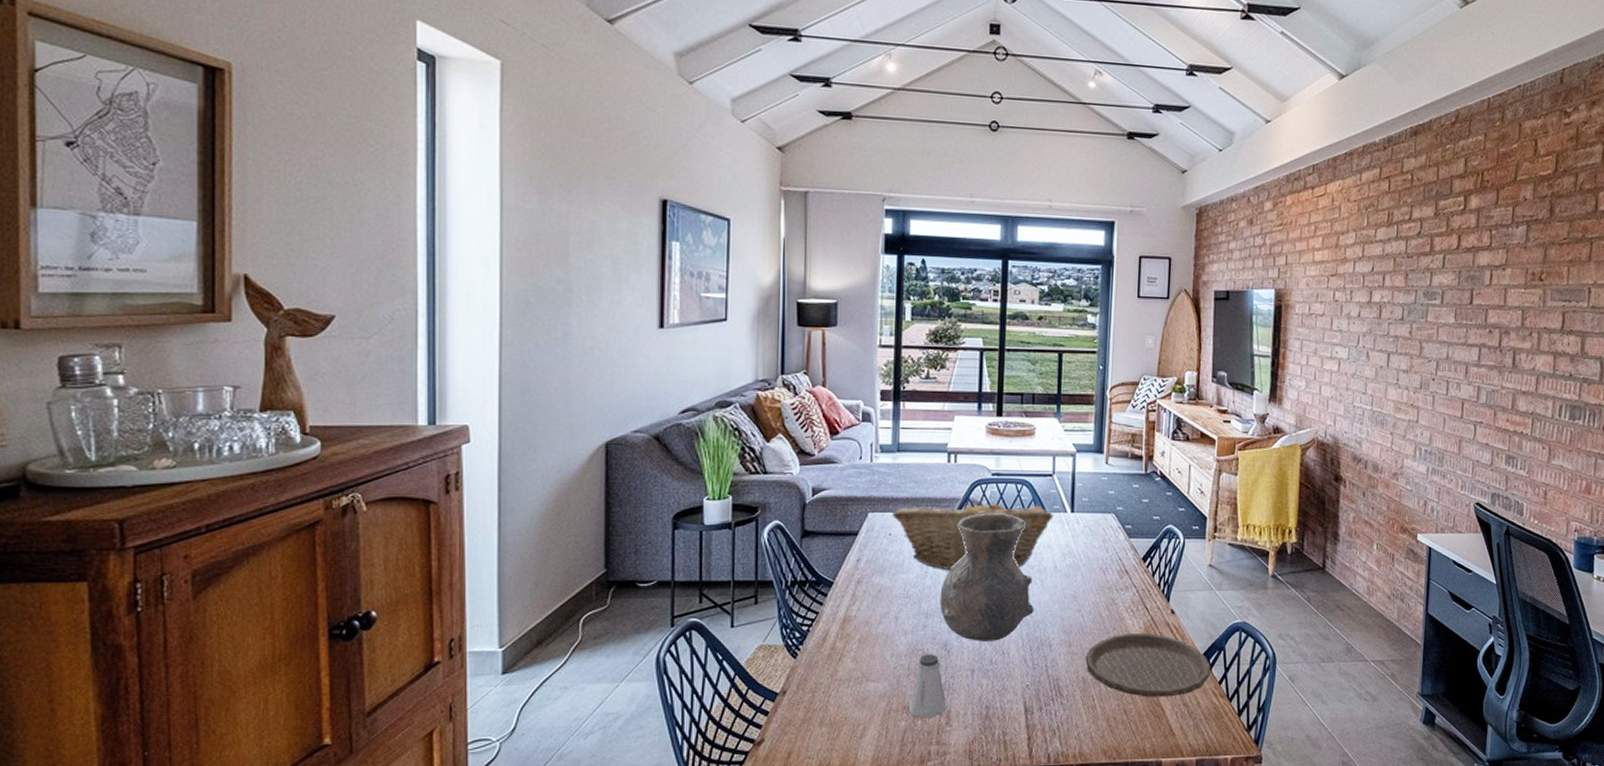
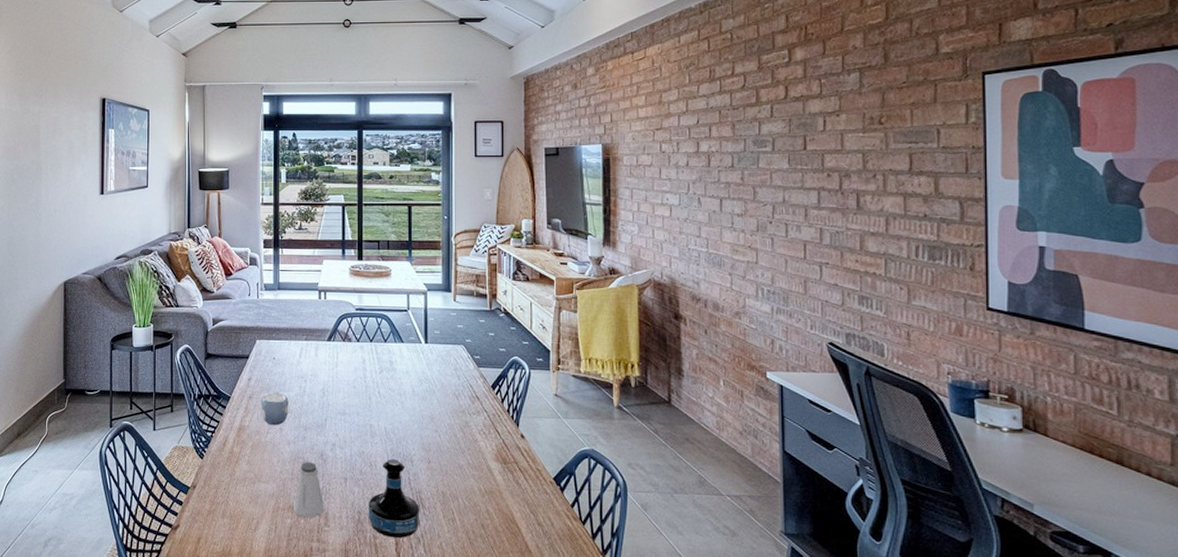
mug: none [872,573,907,614] -> present [261,391,289,426]
fruit basket: present [892,497,1054,571] -> none [275,329,410,391]
vase: present [939,514,1034,641] -> none [316,343,396,454]
tequila bottle: none [997,645,1057,733] -> present [368,459,420,539]
plate: present [1085,632,1212,697] -> none [444,453,563,516]

